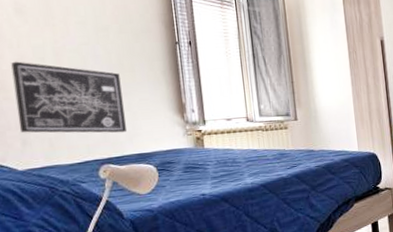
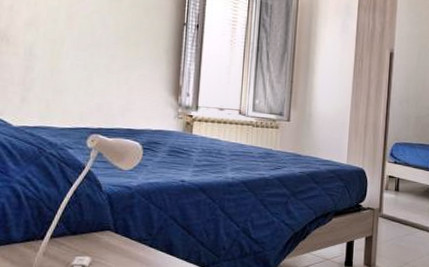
wall art: present [11,61,127,133] -> none [21,19,124,106]

